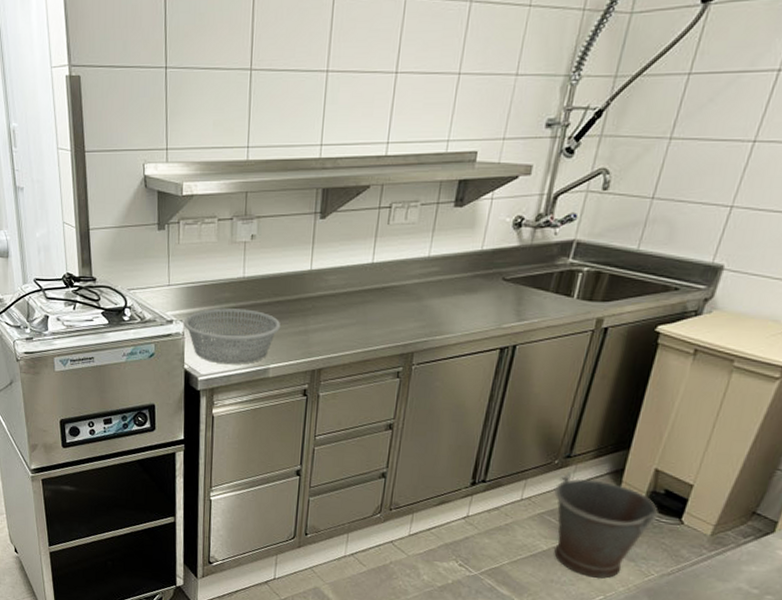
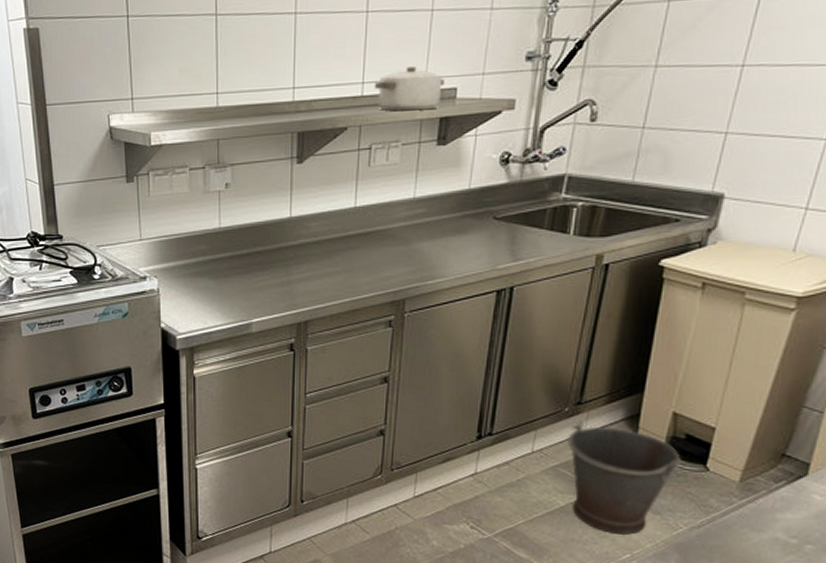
colander: present [183,308,281,365] -> none [158,261,263,321]
cooking pot: none [399,129,466,172] -> present [375,66,444,112]

